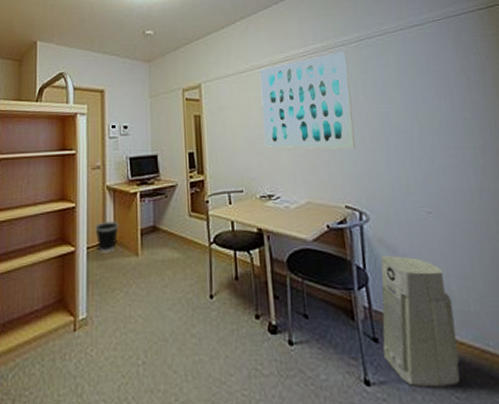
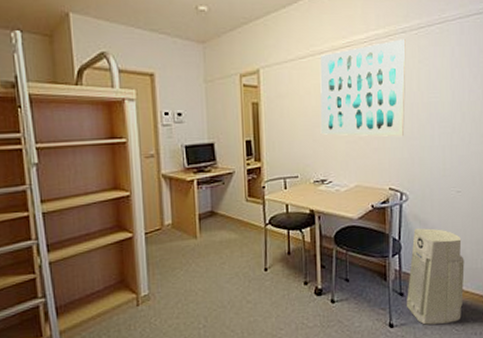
wastebasket: present [95,222,119,253] -> none [152,208,177,237]

